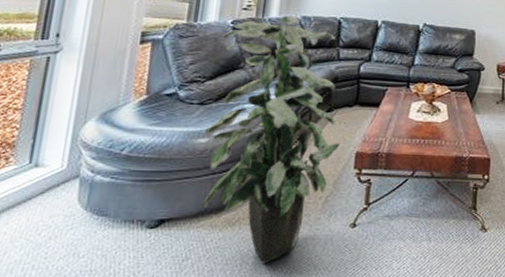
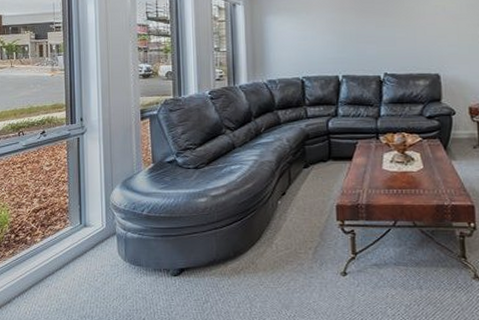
indoor plant: present [202,16,340,263] -> none [203,81,321,307]

